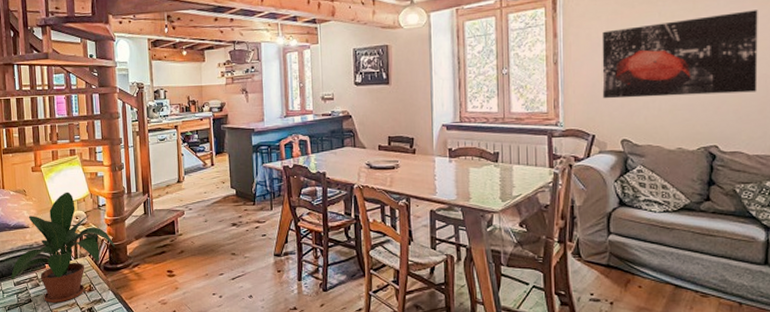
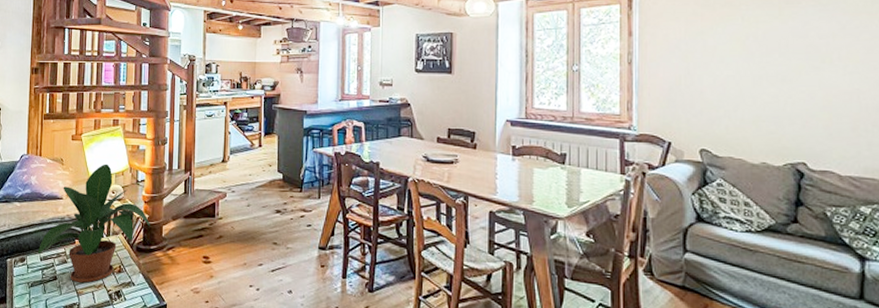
wall art: present [602,10,758,99] -> none [680,21,850,108]

